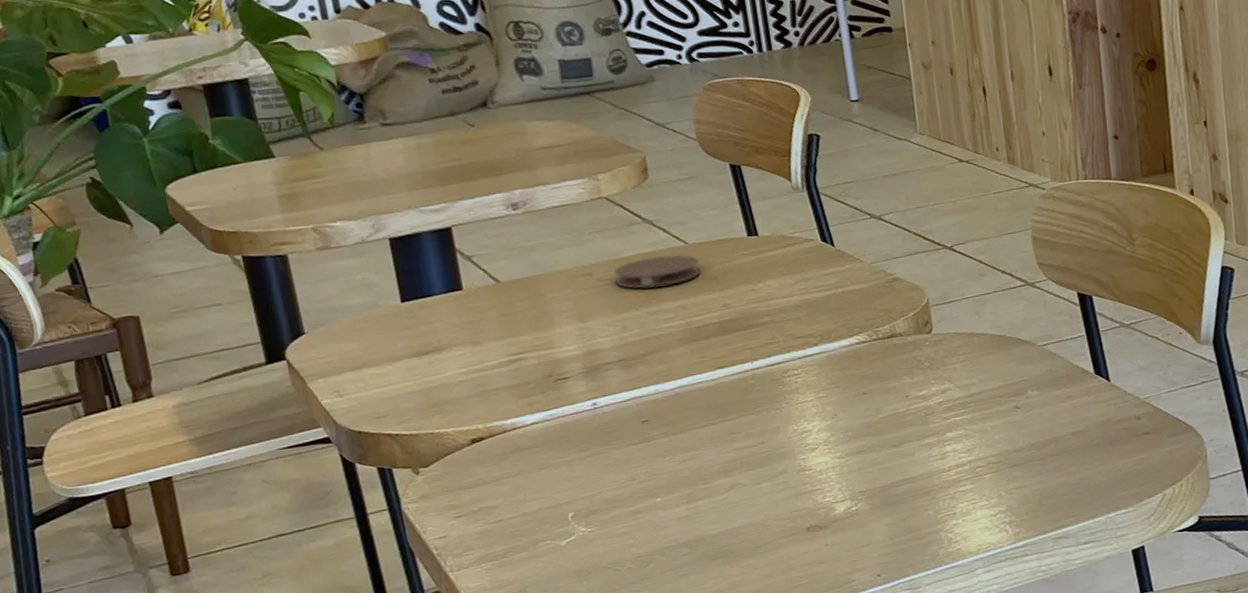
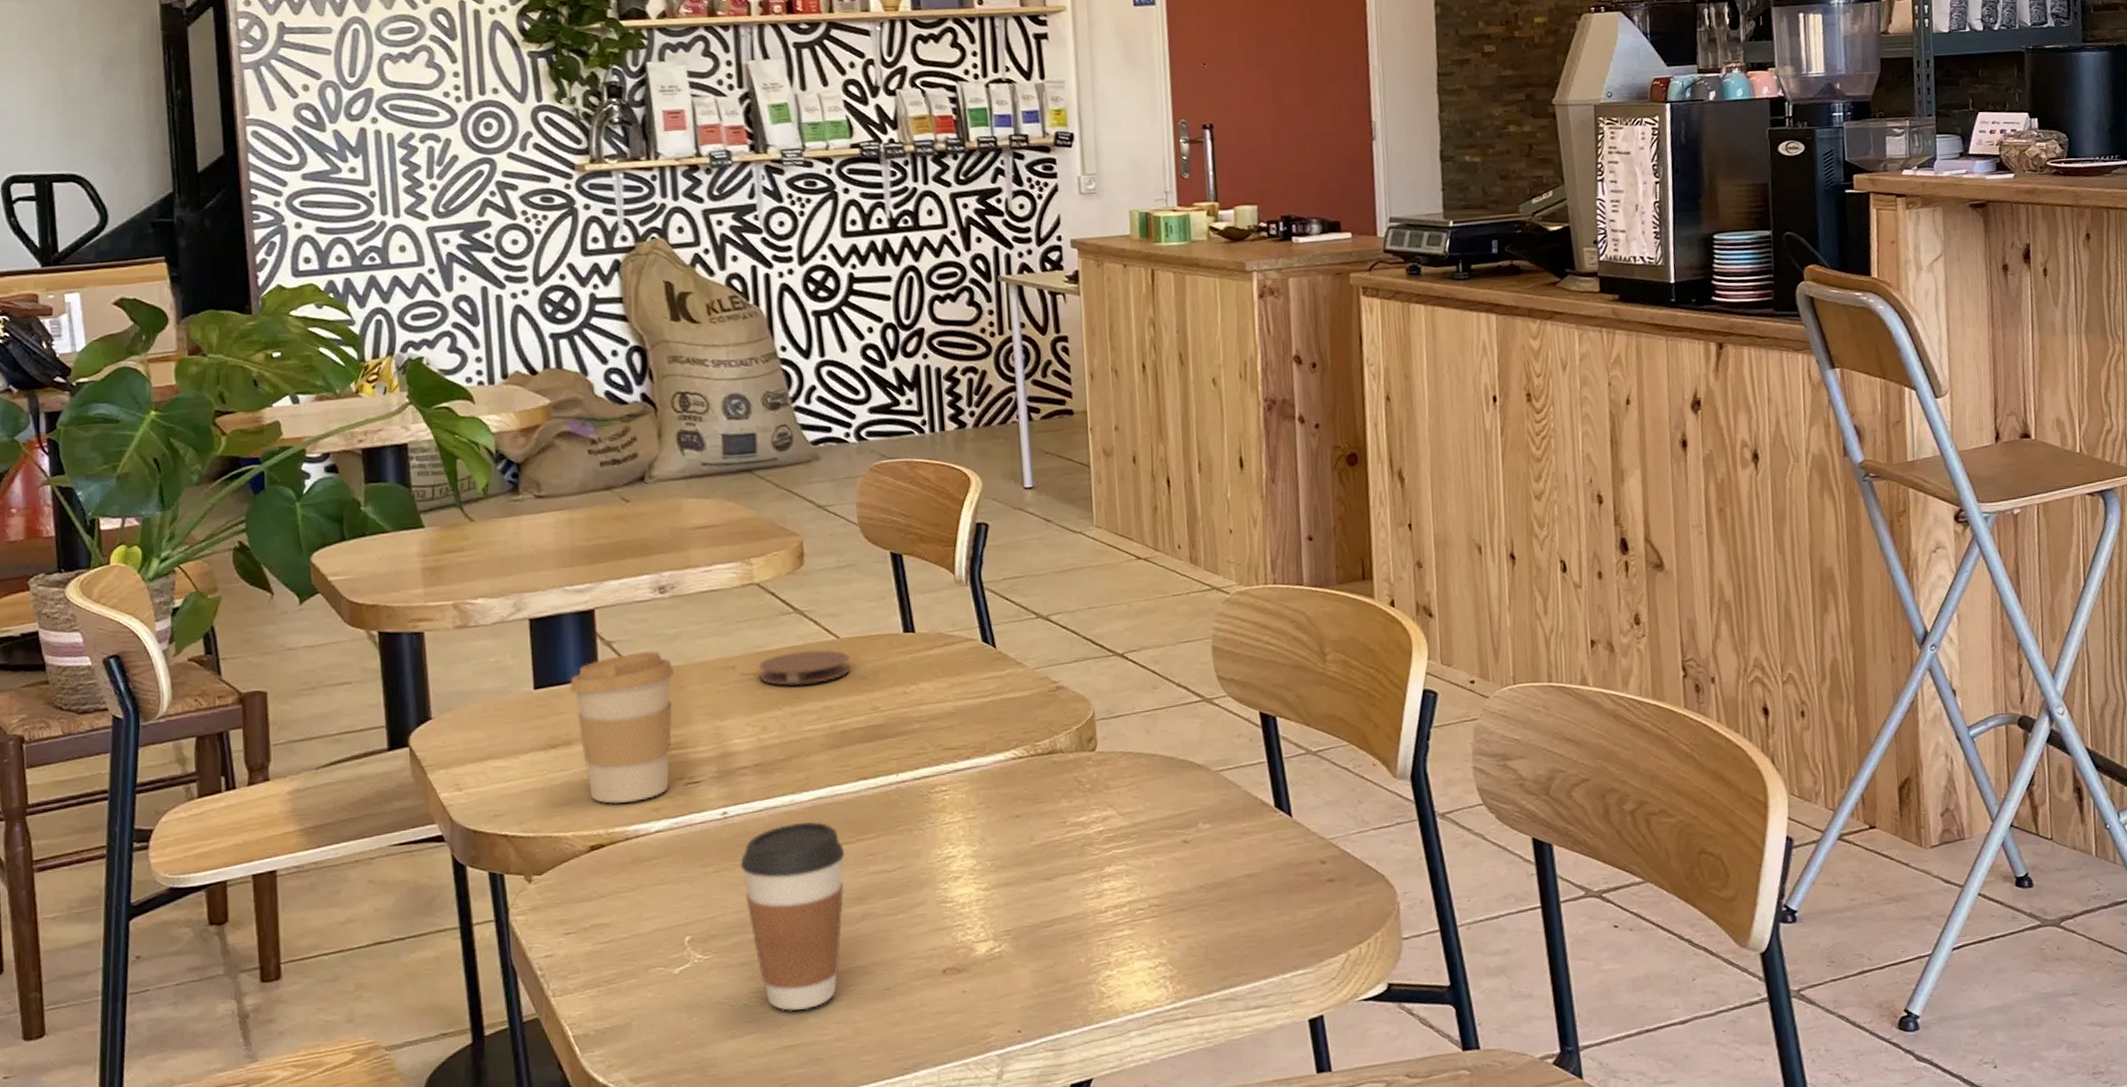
coffee cup: none [436,262,540,401] -> present [570,650,675,804]
coffee cup: none [613,407,713,571] -> present [740,821,845,1012]

